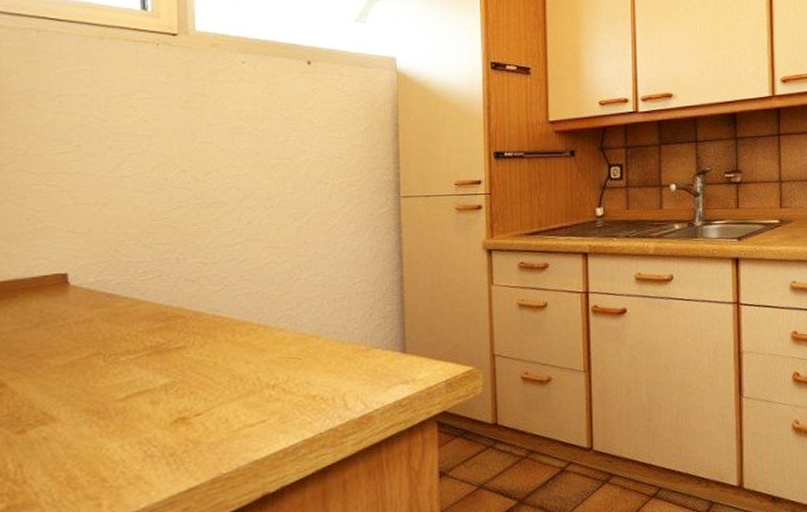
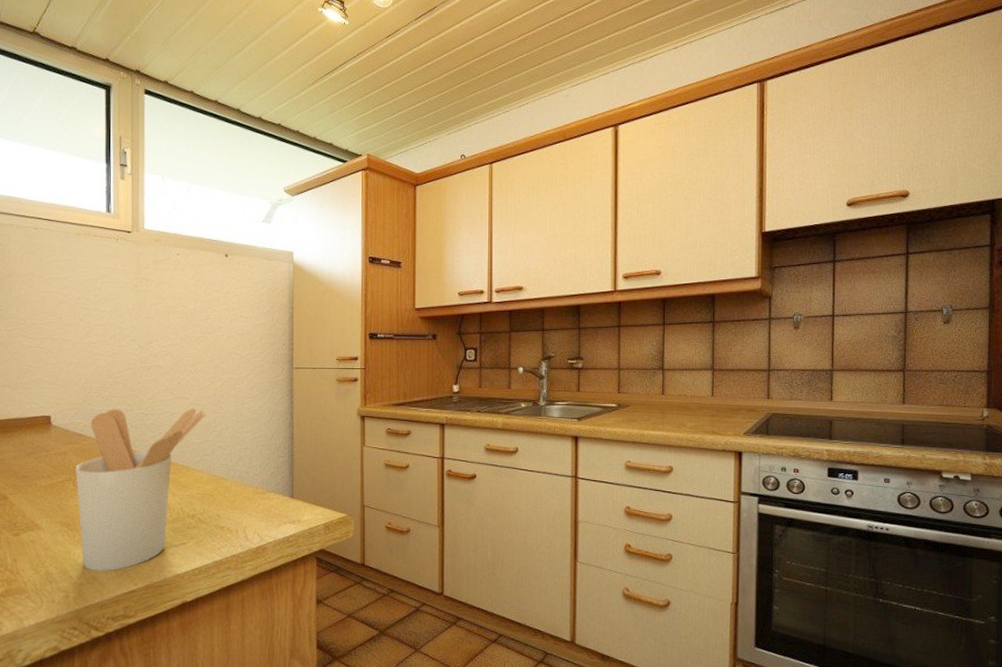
utensil holder: none [106,252,287,469] -> present [75,408,206,571]

